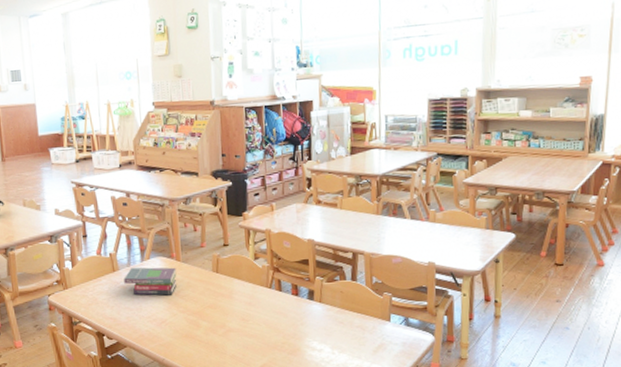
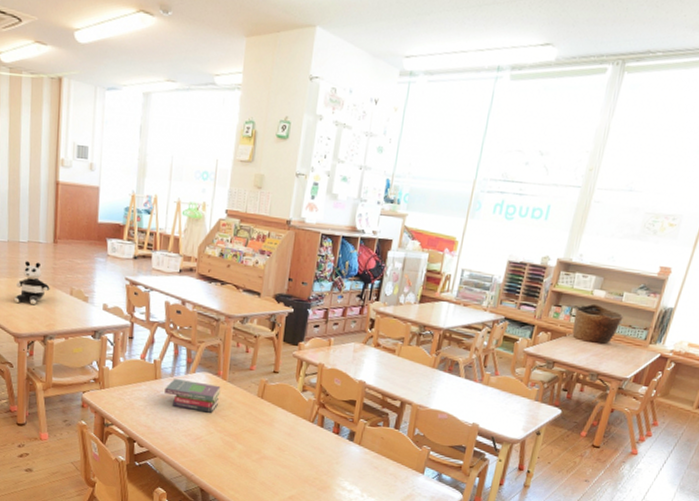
basket: none [505,124,556,163] -> present [572,303,624,344]

